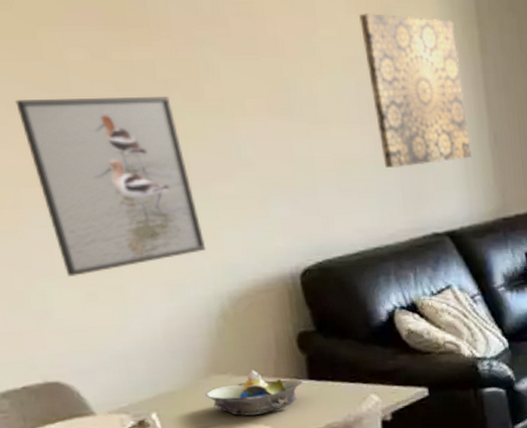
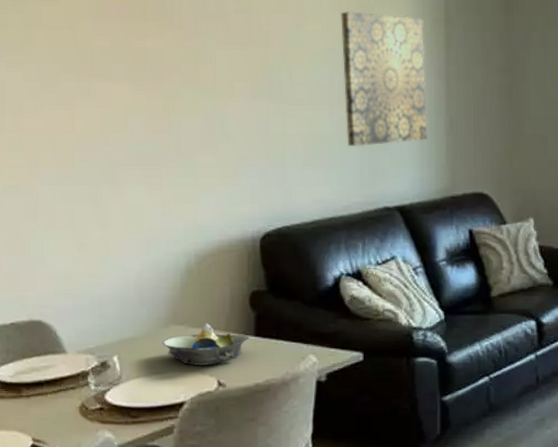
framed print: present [15,97,207,277] -> none [48,78,183,228]

